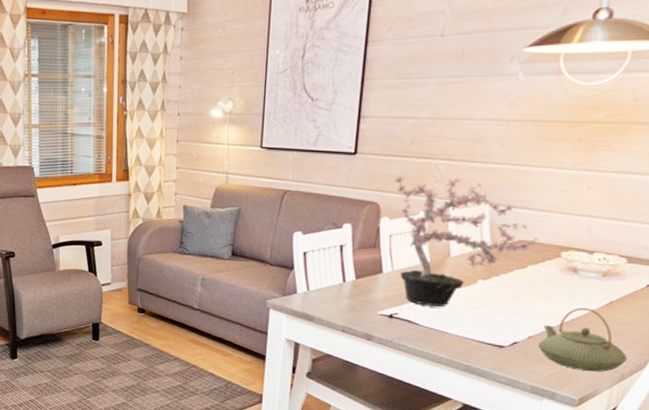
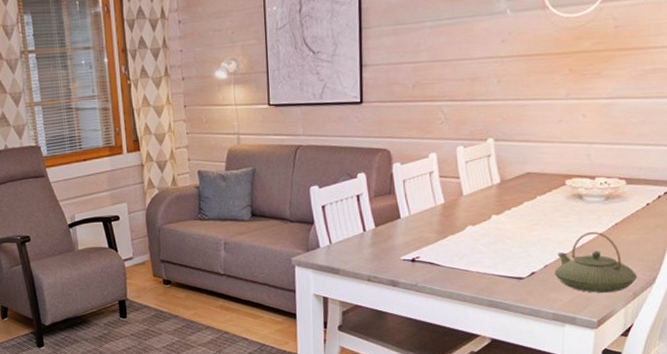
potted plant: present [395,175,539,307] -> none [402,118,543,247]

